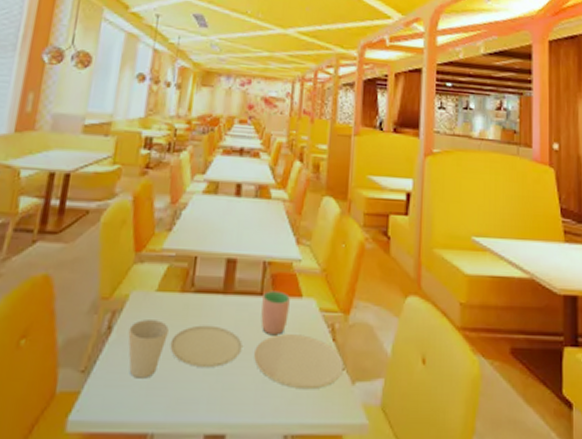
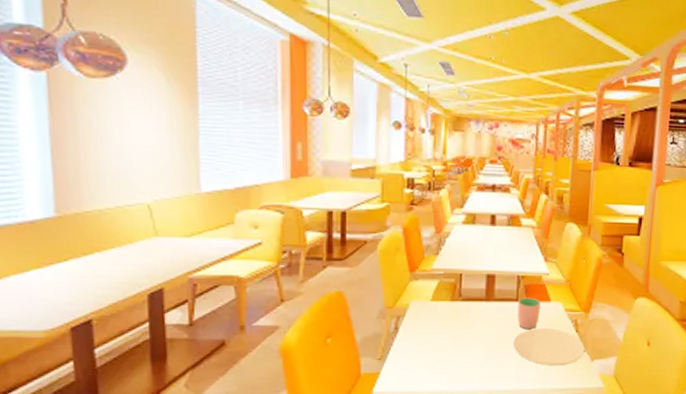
cup: present [128,320,169,379] -> none [412,322,444,363]
plate: present [170,325,242,367] -> none [446,324,504,353]

